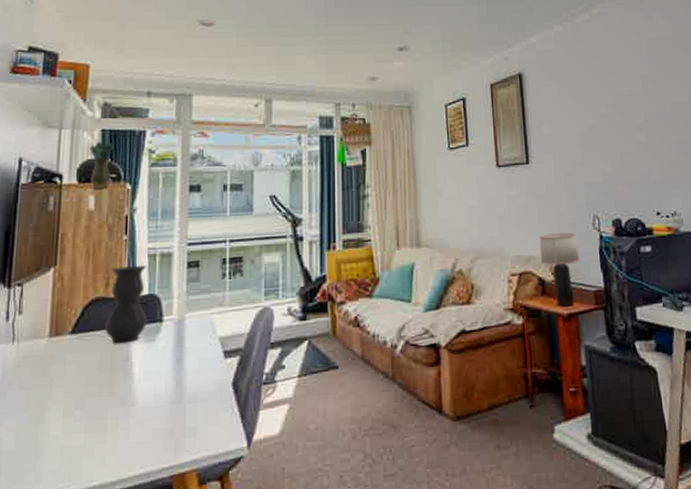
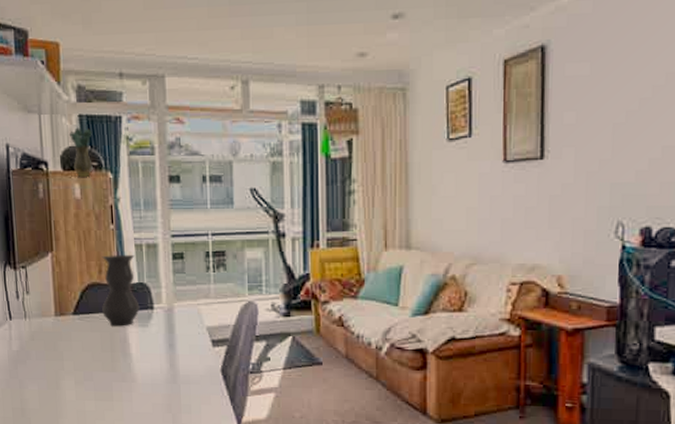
table lamp: present [539,233,580,307] -> none [546,241,594,321]

